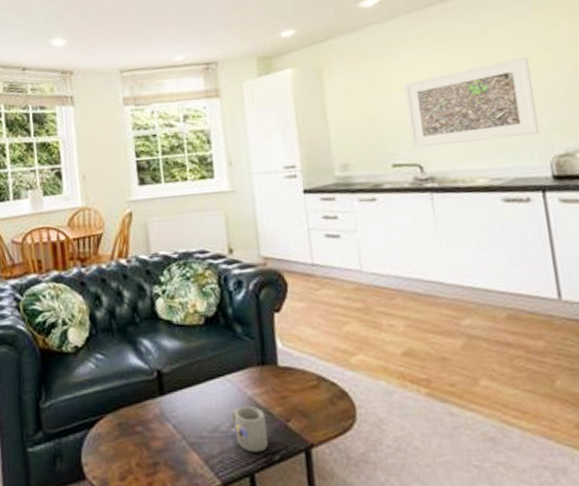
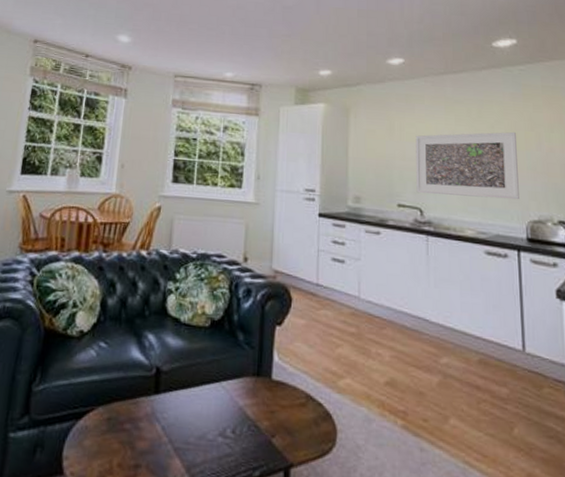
mug: present [231,405,268,453] -> none [220,415,252,466]

